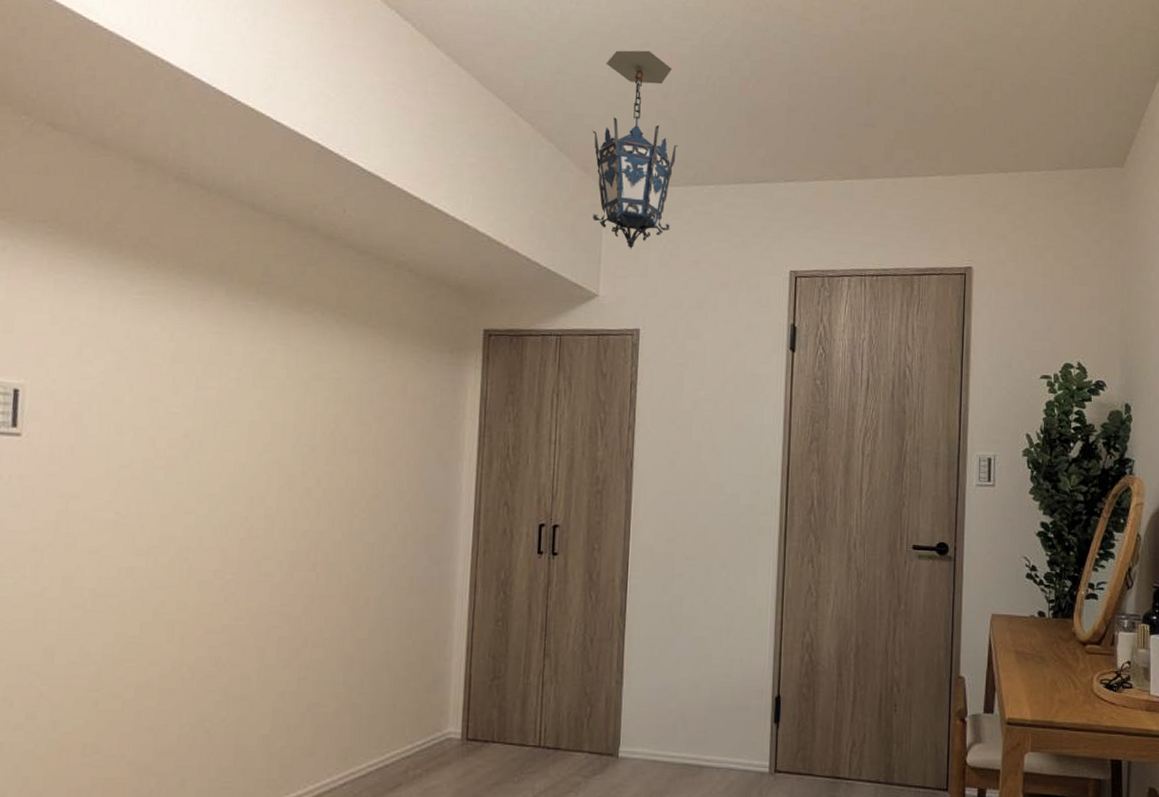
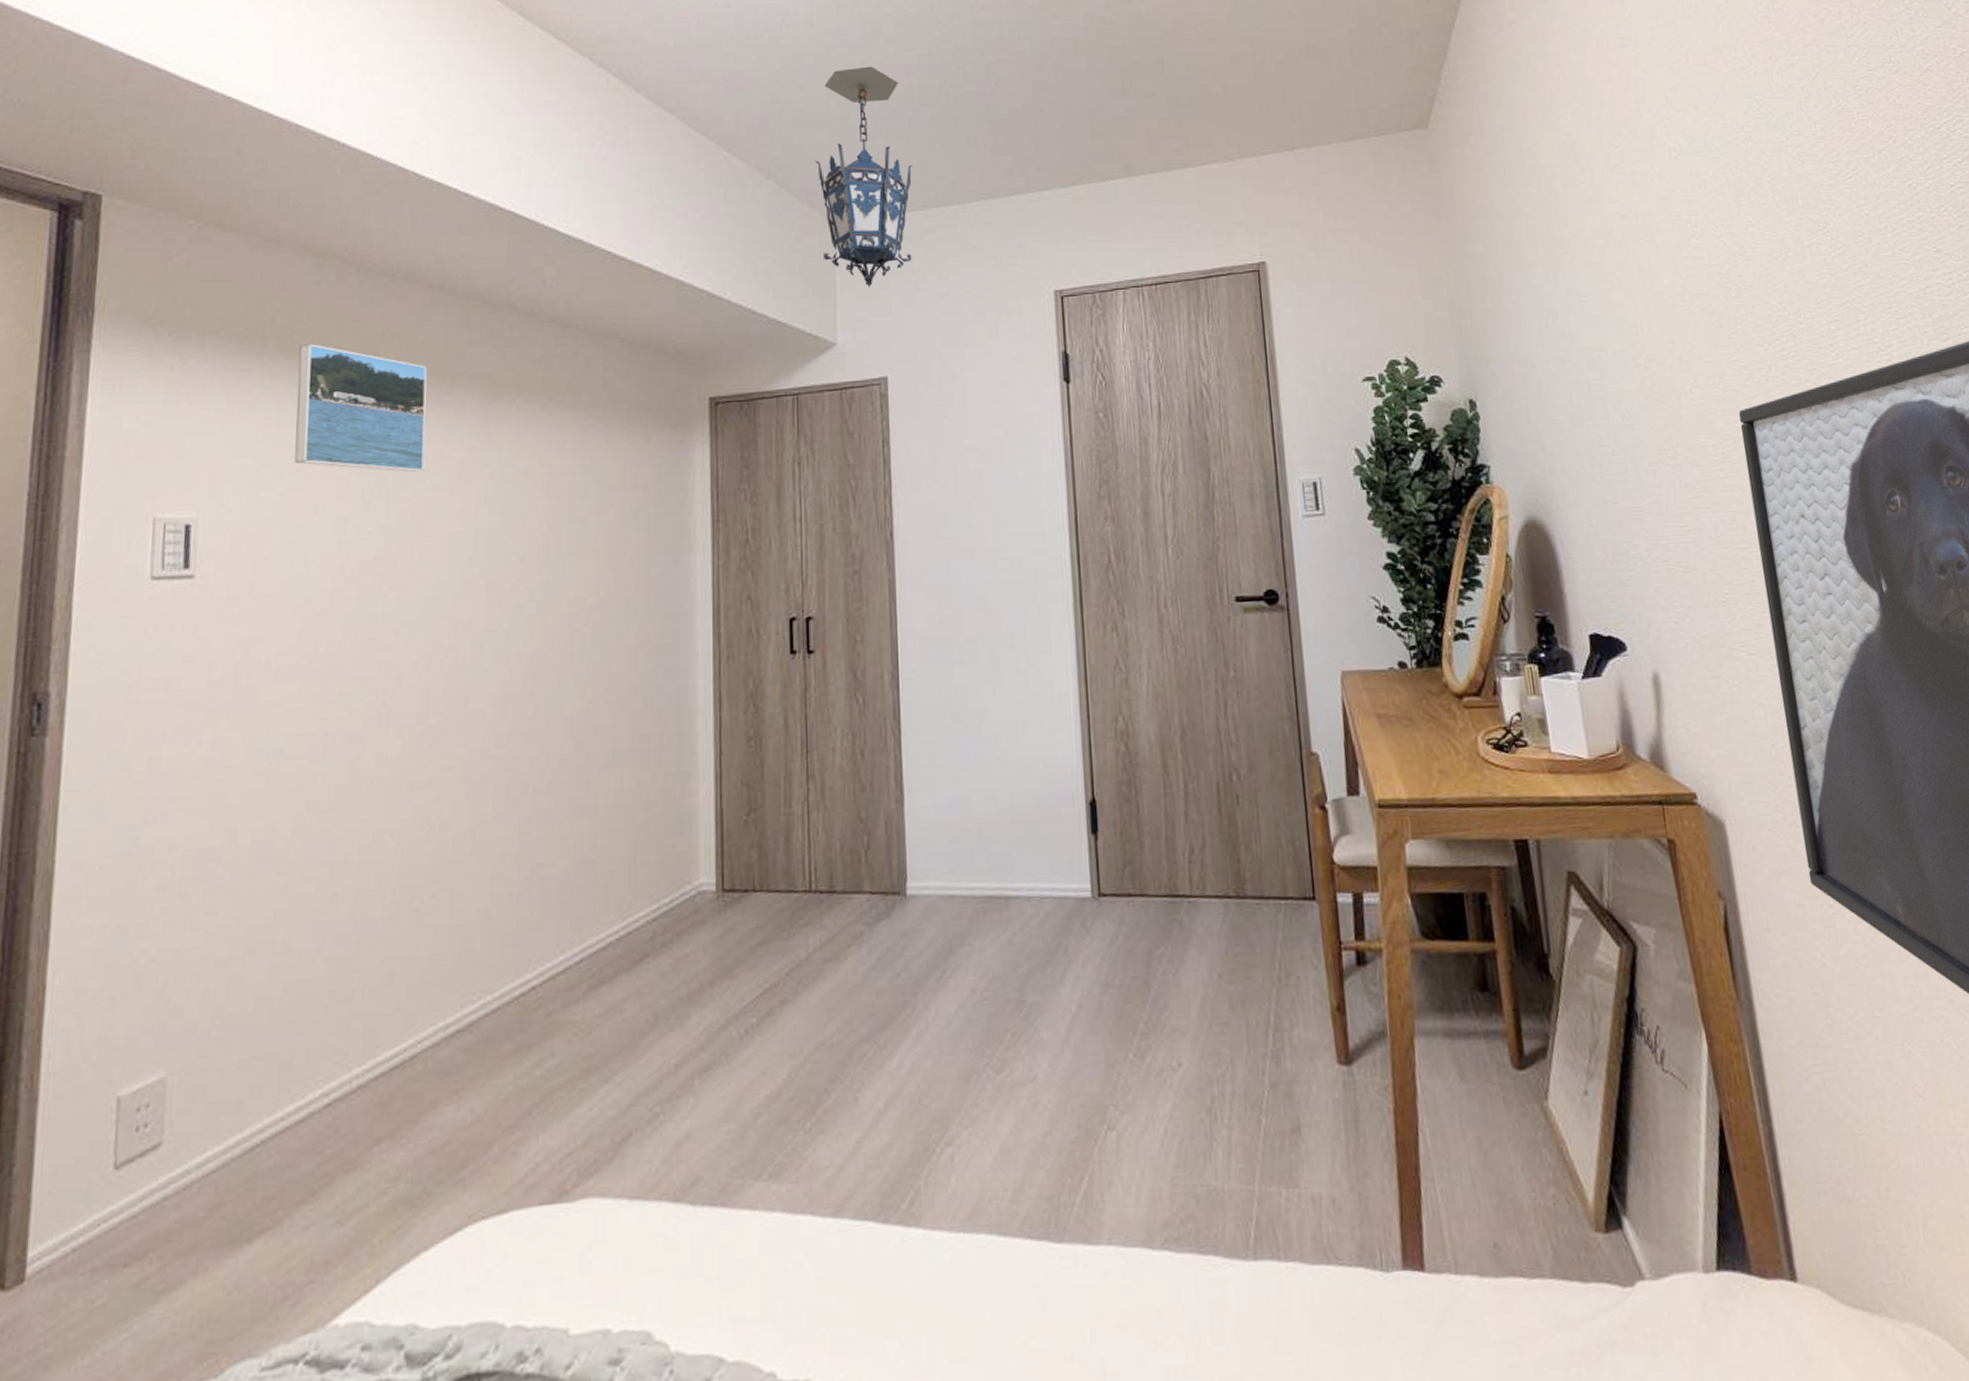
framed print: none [113,240,235,366] -> present [294,343,427,473]

